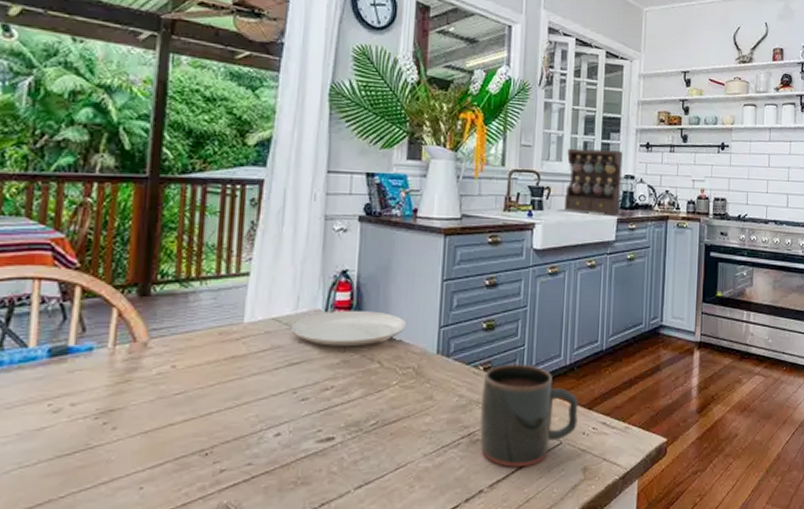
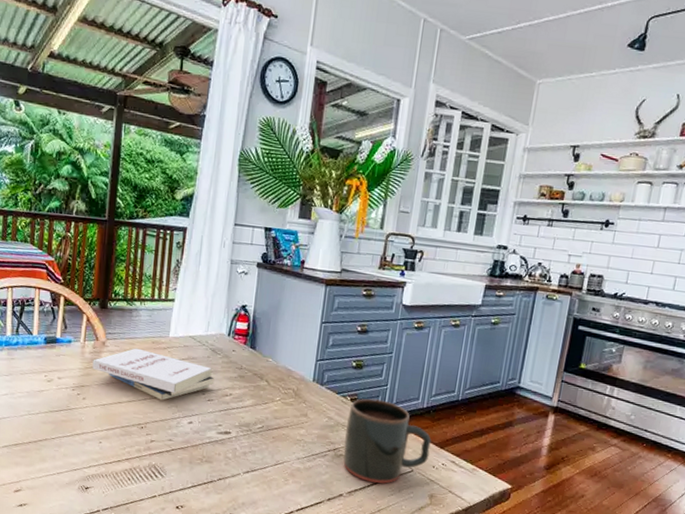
books: none [127,344,310,411] -> present [92,348,215,401]
plate: present [292,311,406,347] -> none [203,336,290,367]
spice rack: present [565,148,623,216] -> none [435,216,498,282]

